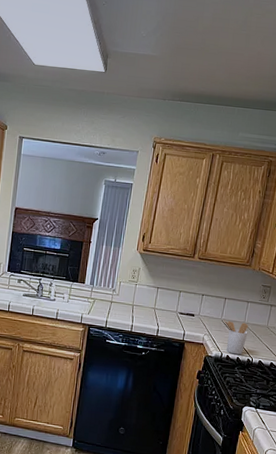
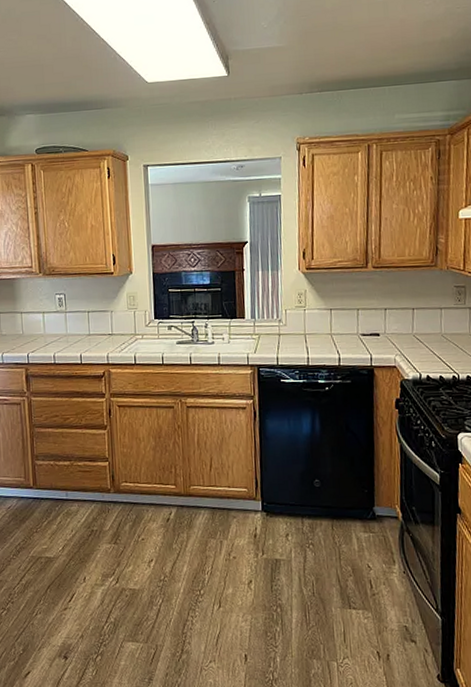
utensil holder: present [223,320,249,355] -> none [415,334,448,373]

